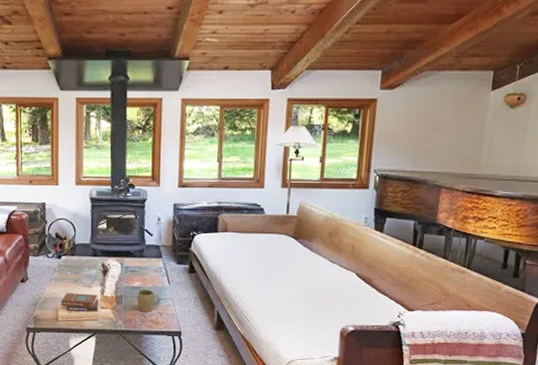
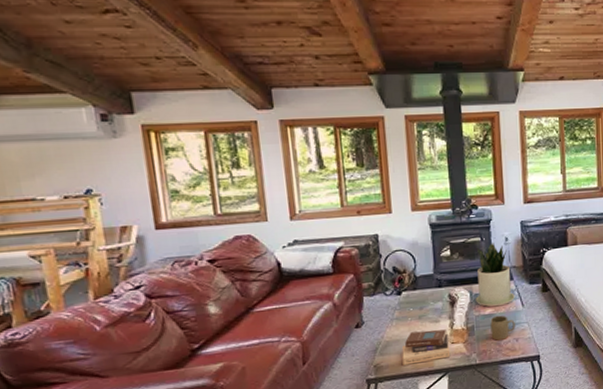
planter: none [125,221,162,281] -> present [475,243,515,307]

